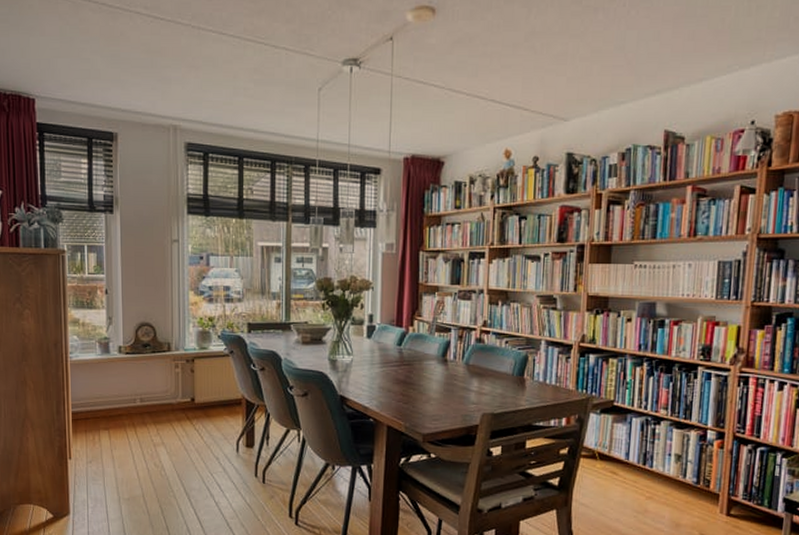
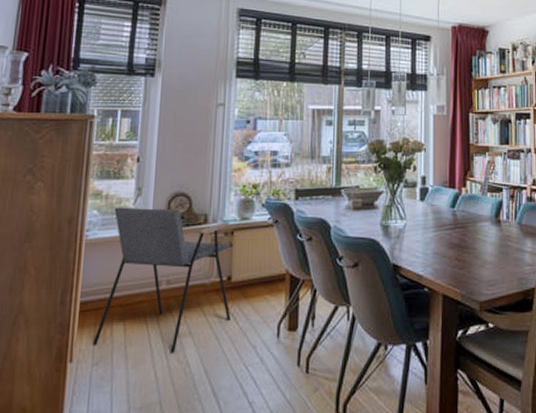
armchair: none [85,334,196,458] -> present [93,207,231,353]

